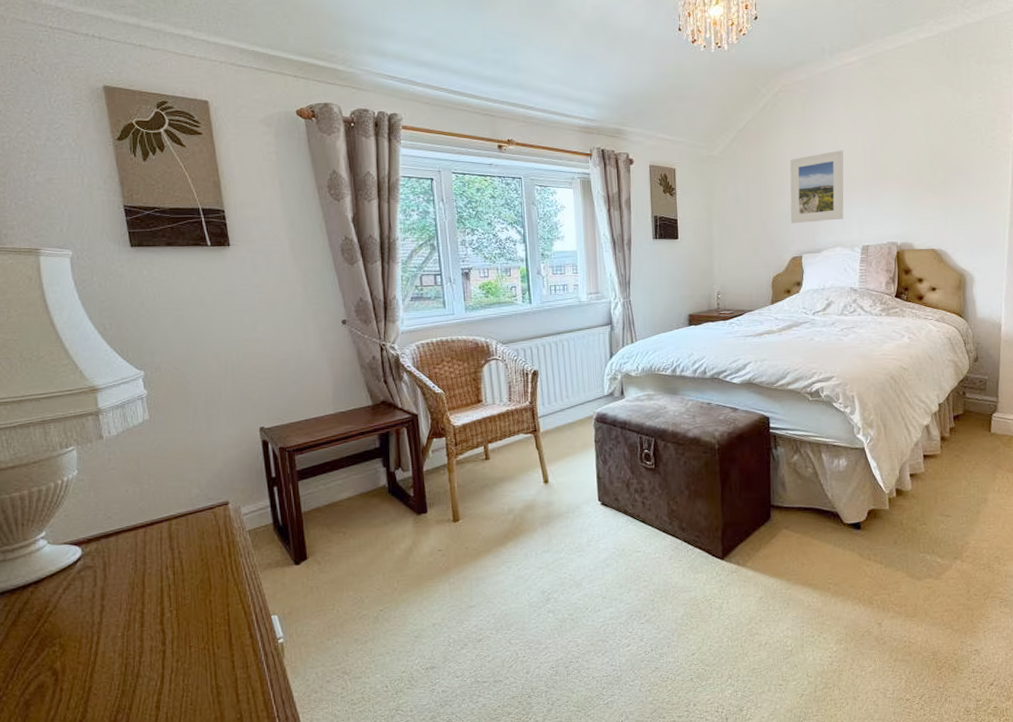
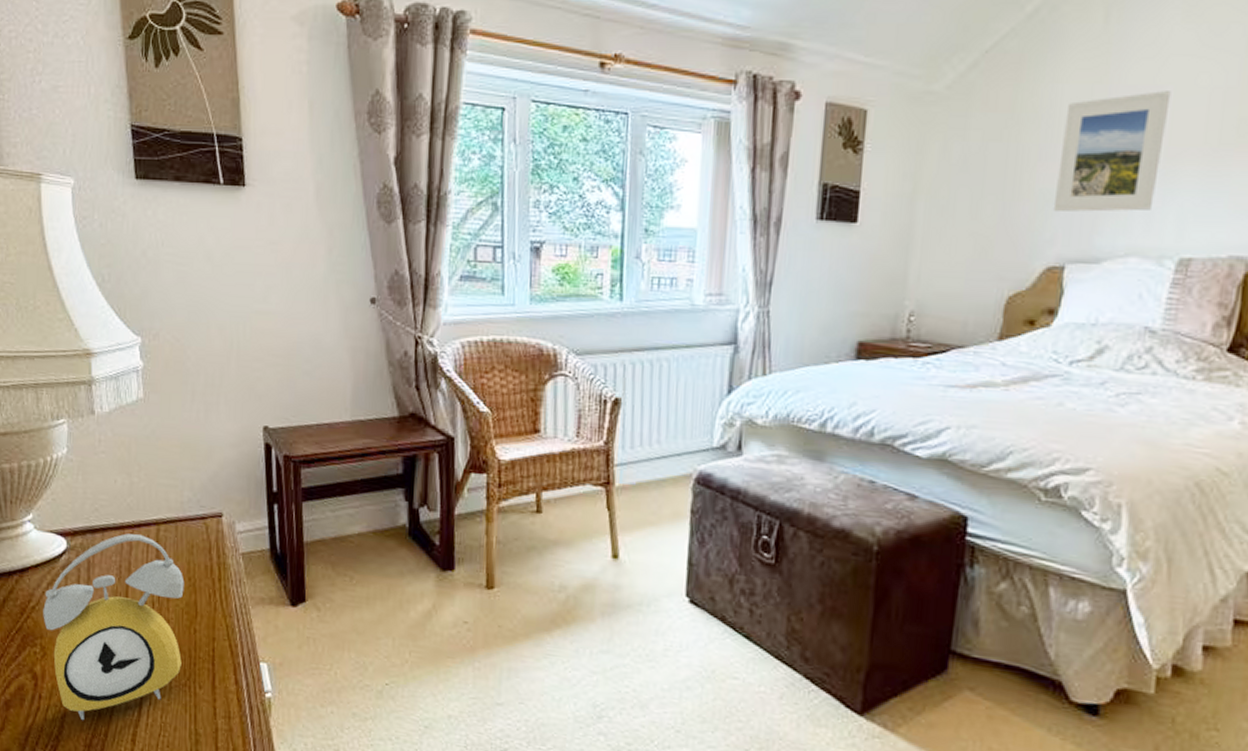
alarm clock: none [60,531,200,701] -> present [43,533,185,721]

